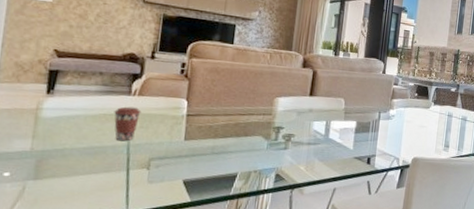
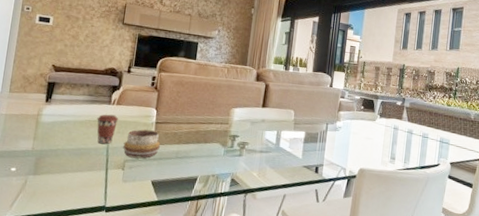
decorative bowl: none [147,123,193,156] -> present [123,129,160,159]

